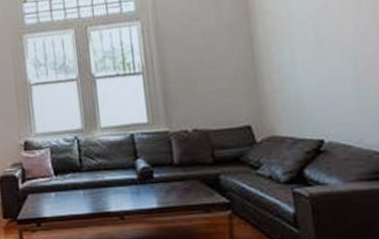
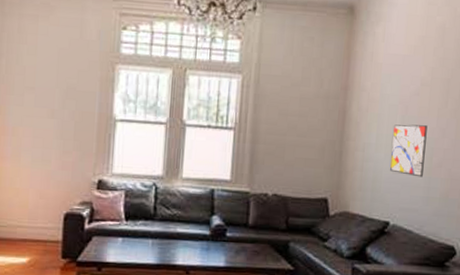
wall art: none [307,34,351,89] -> present [390,124,428,178]

